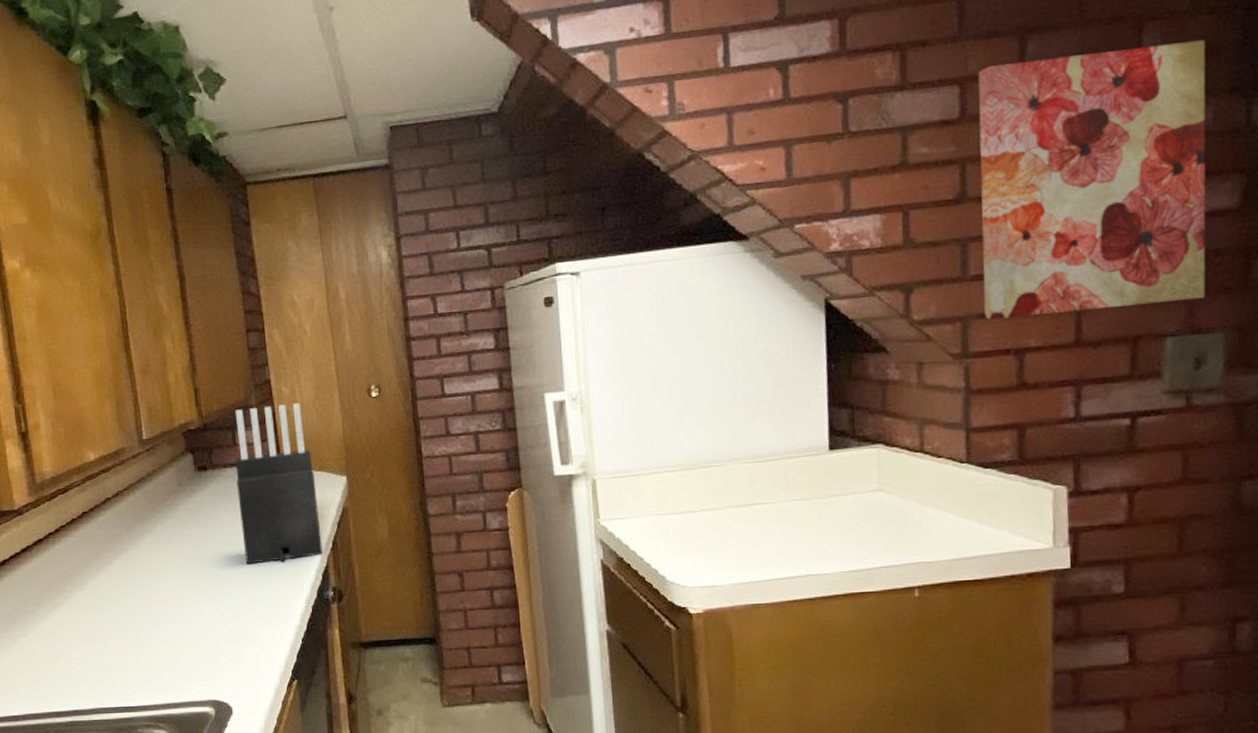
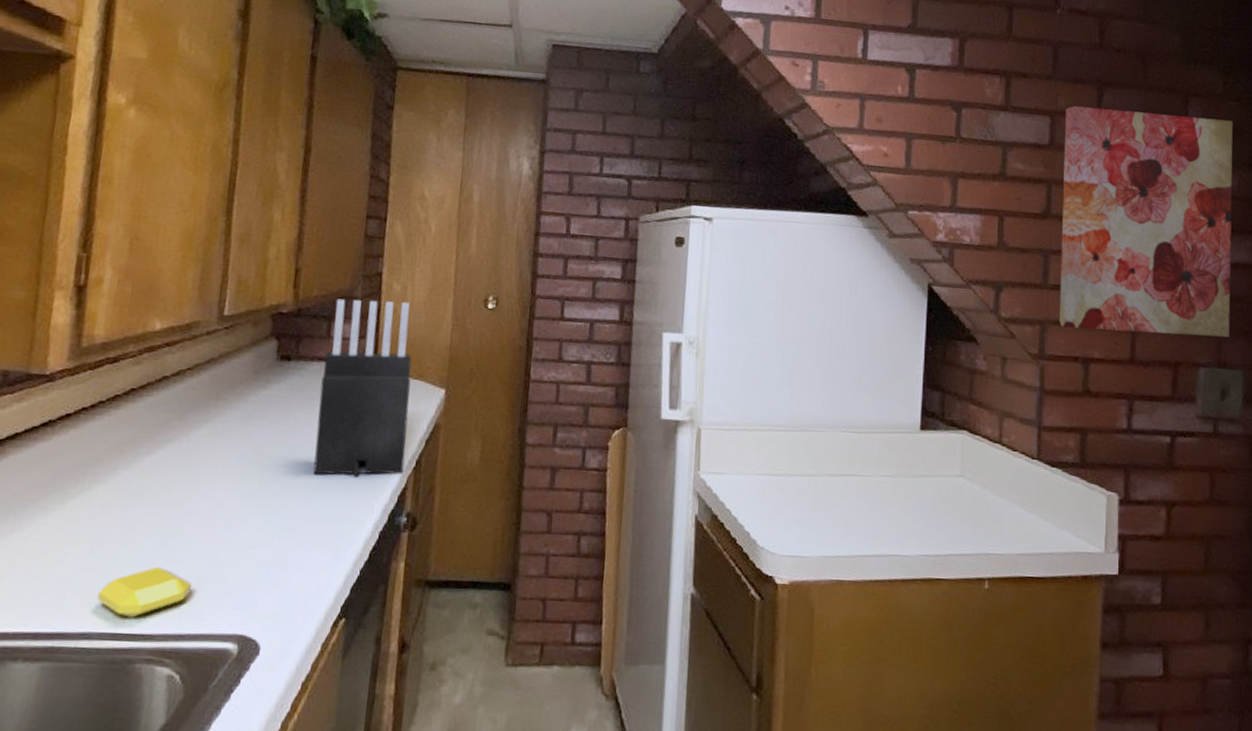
soap bar: none [97,652,167,694] -> present [97,566,191,618]

